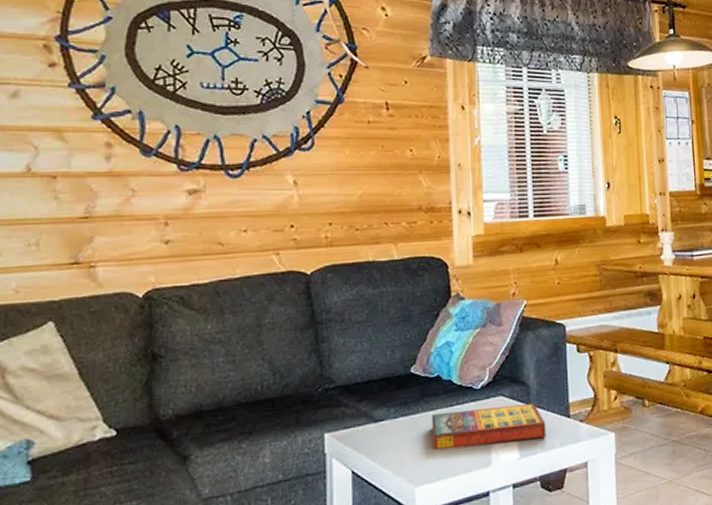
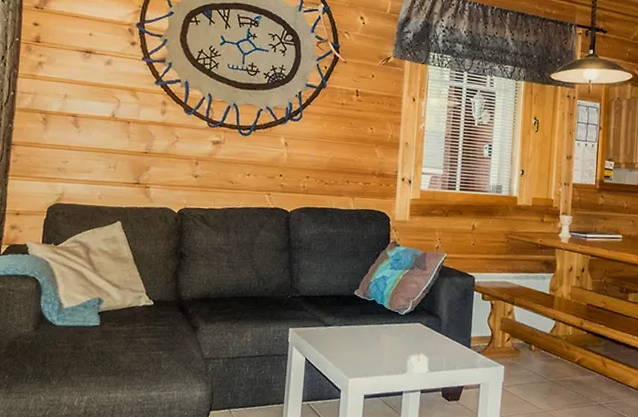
game compilation box: present [431,402,546,451] -> none [365,328,451,360]

